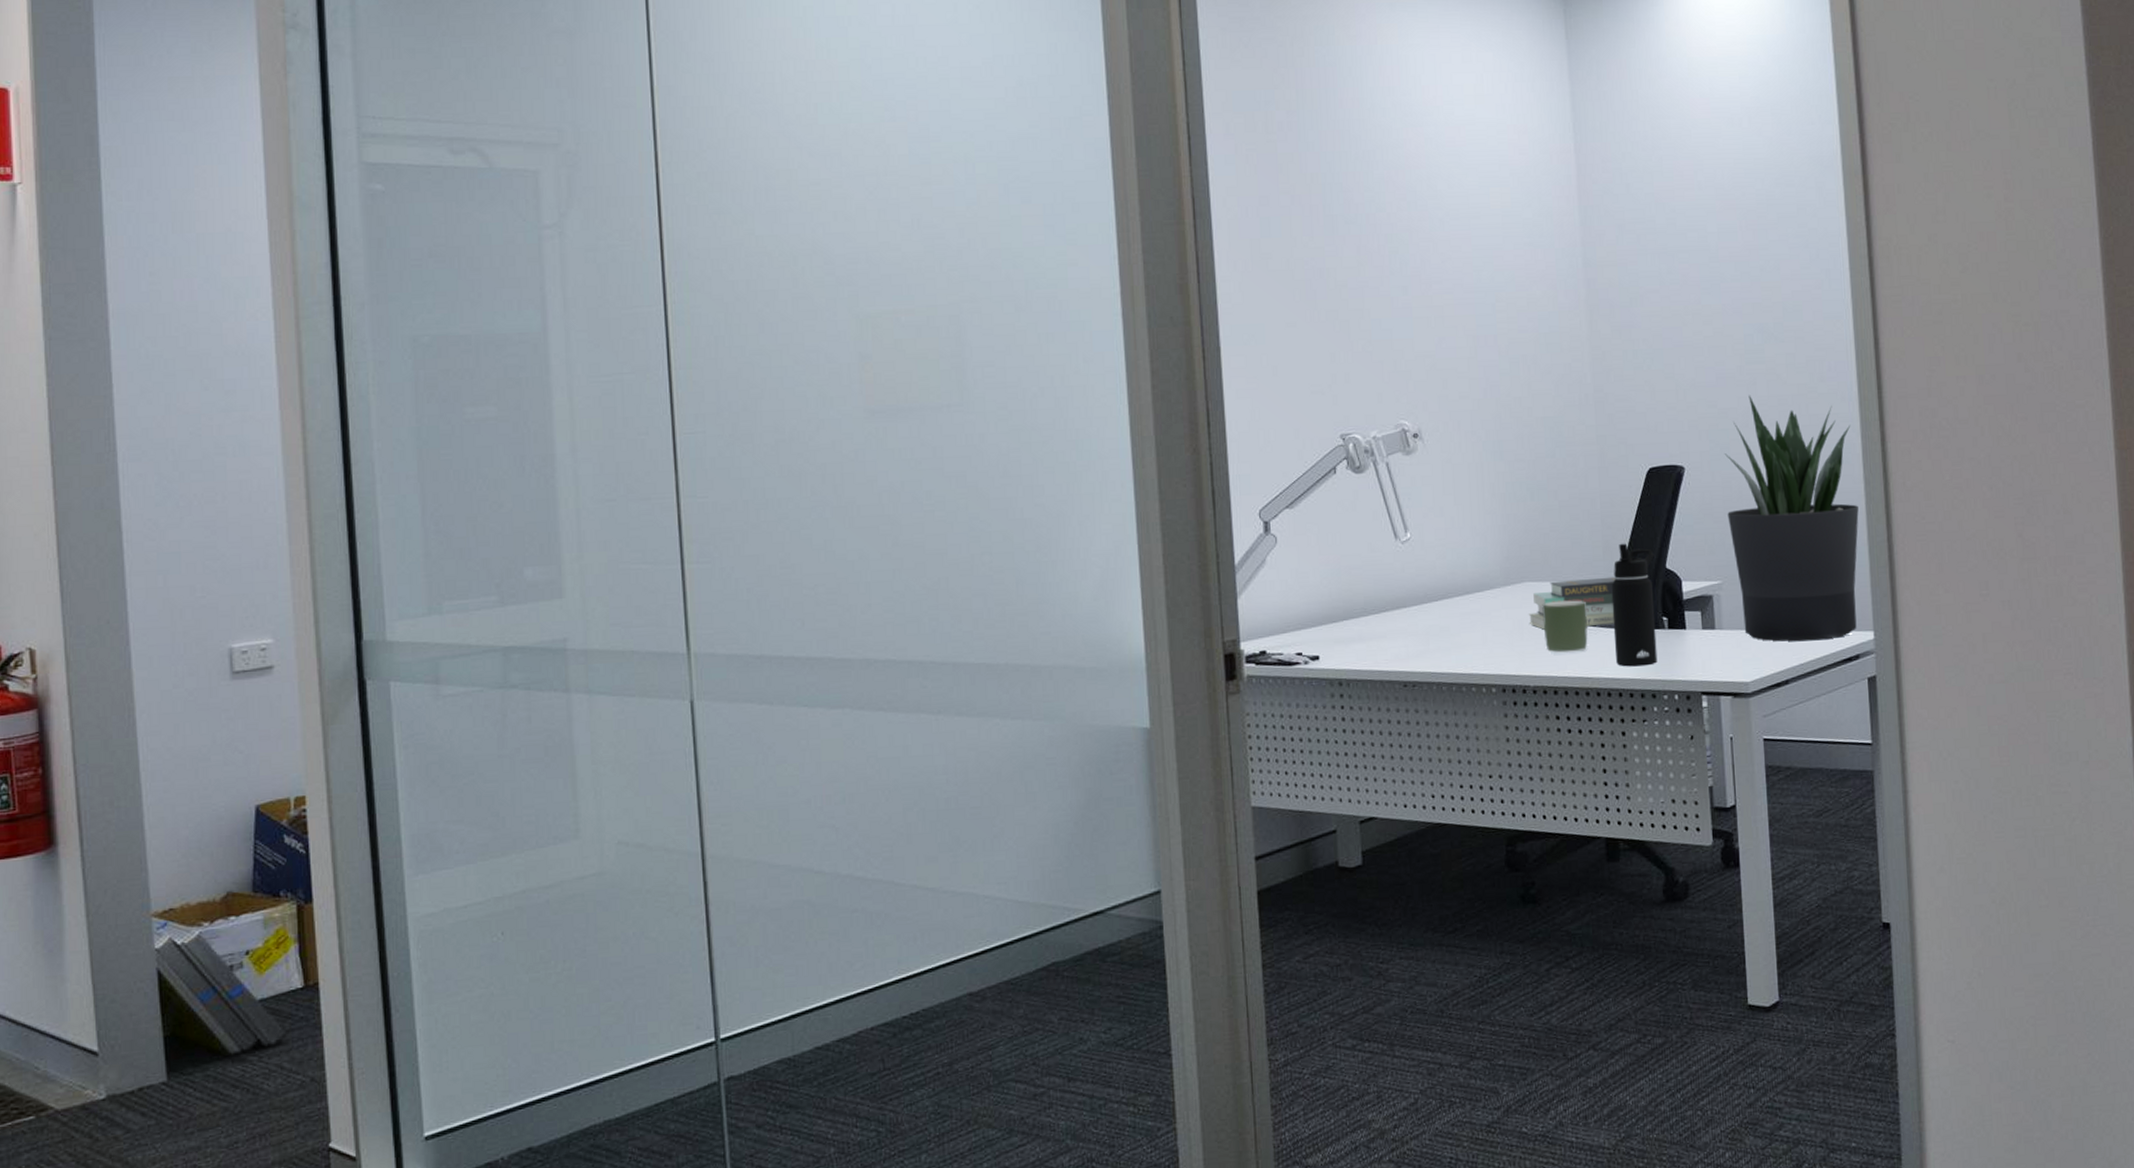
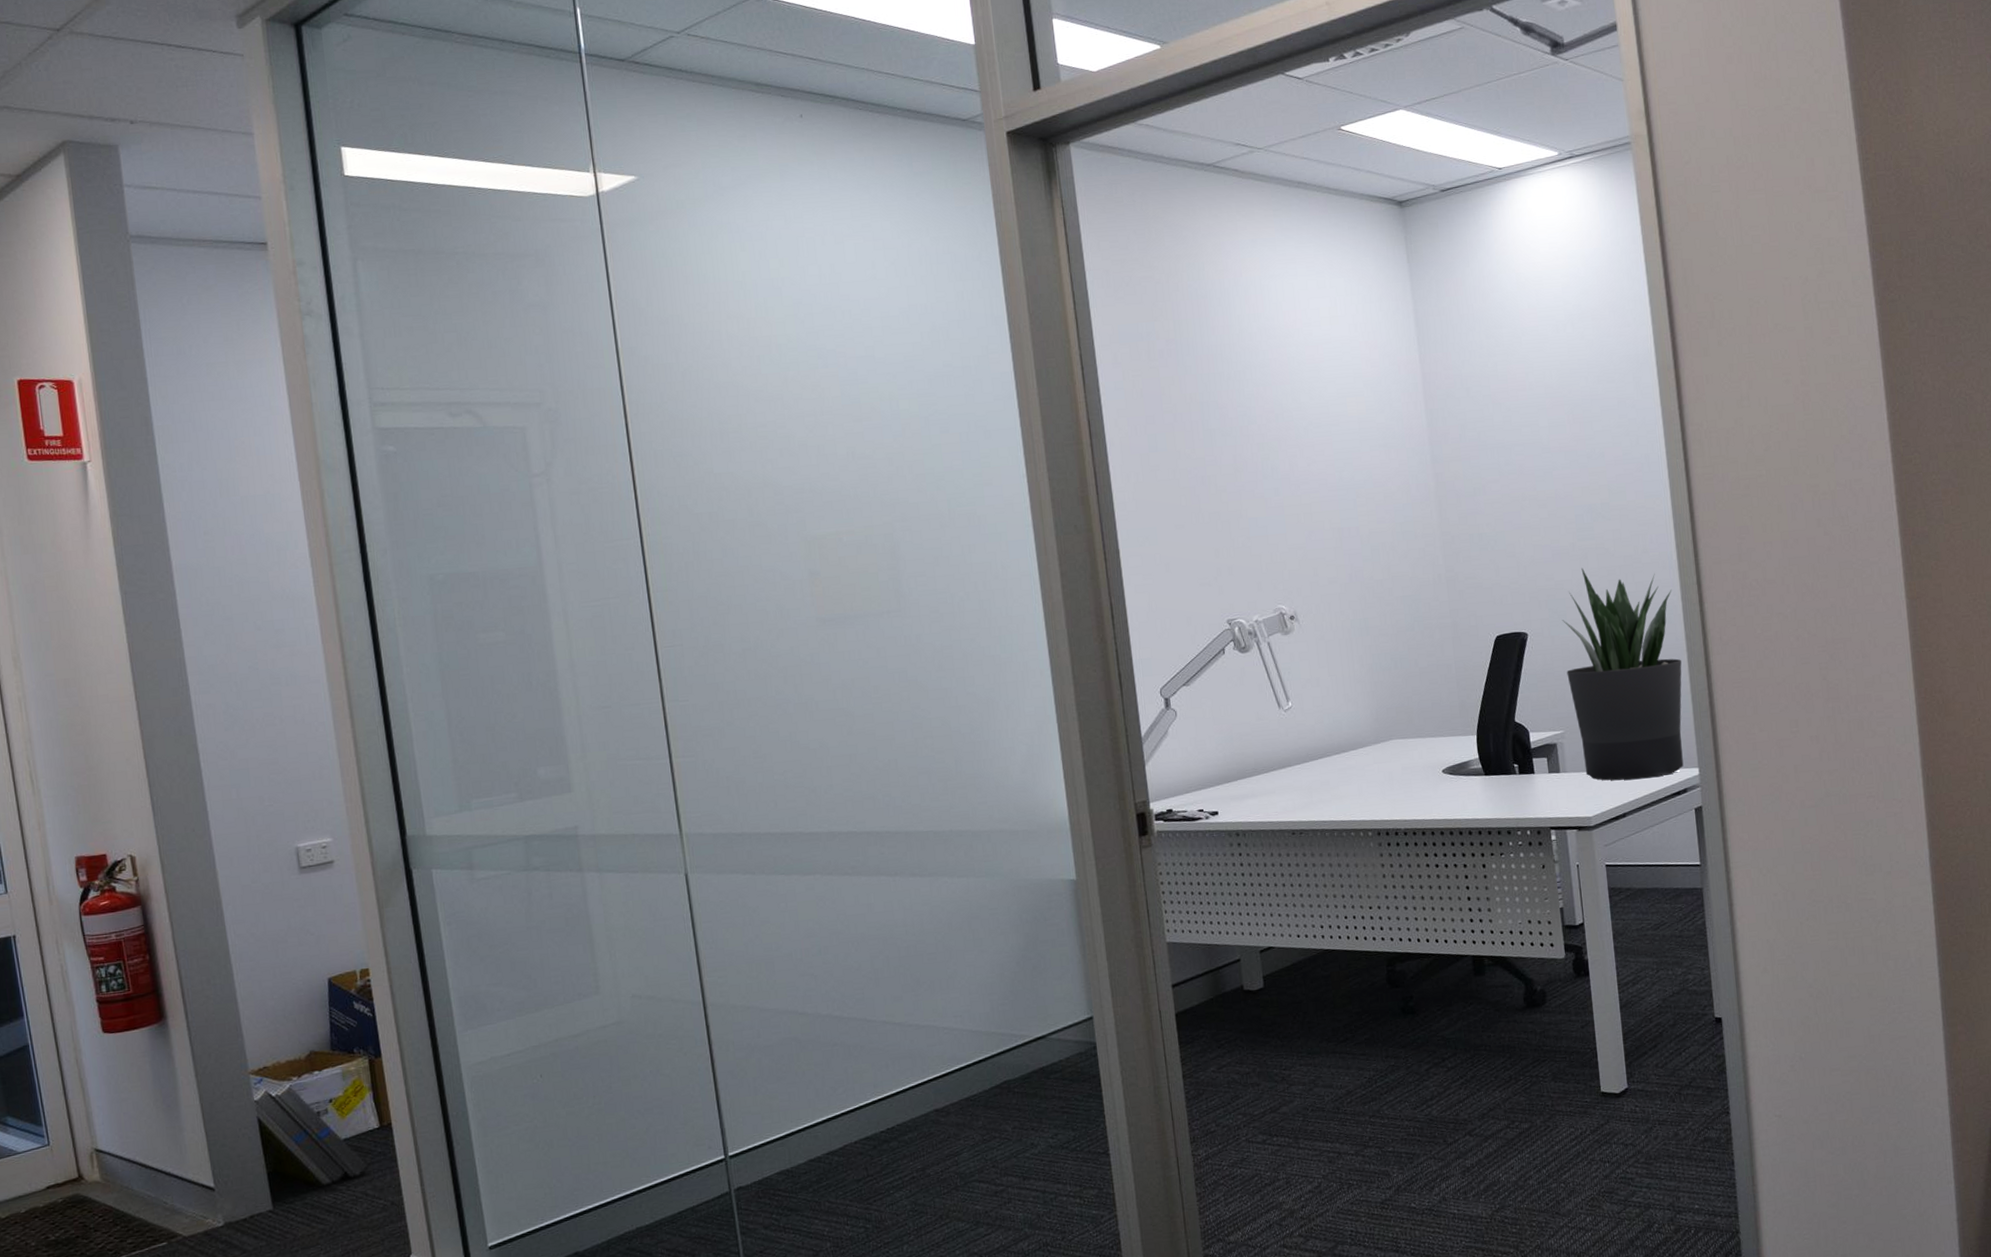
books: present [1528,576,1616,630] -> none [1397,731,1472,780]
mug: present [1542,600,1588,654] -> none [1408,753,1450,800]
water bottle: present [1611,543,1658,667] -> none [1467,702,1511,809]

